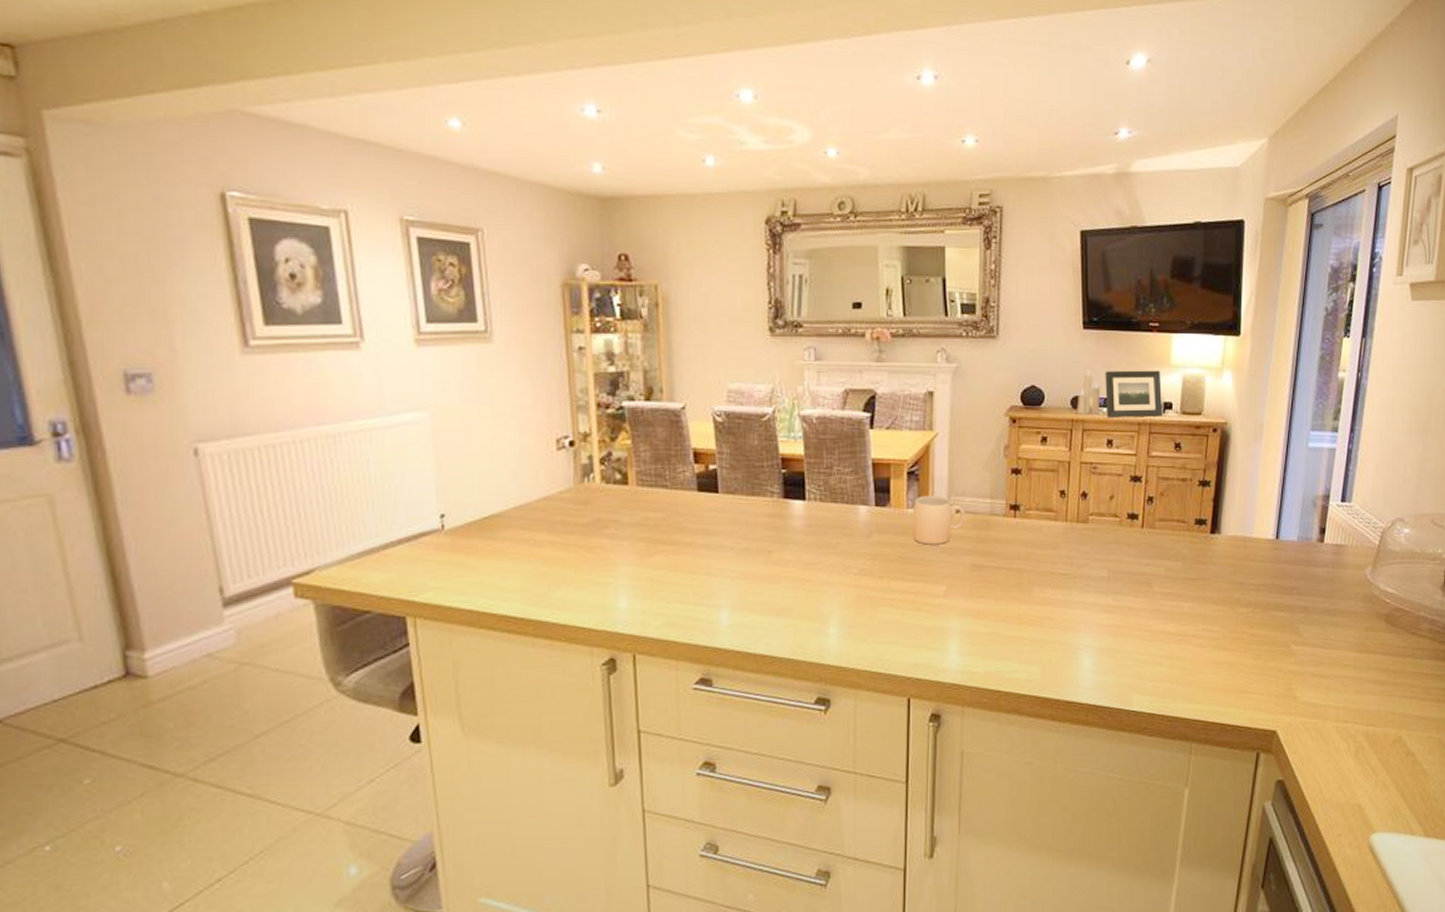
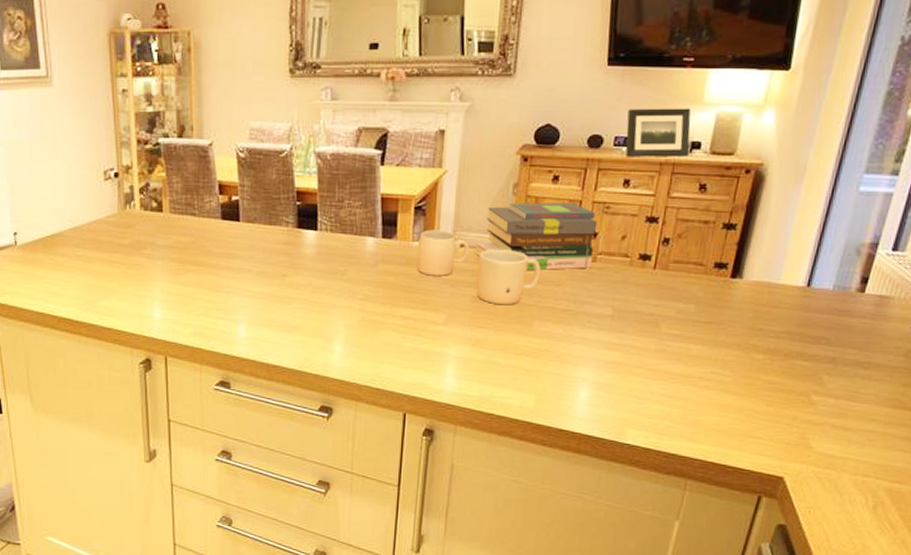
books: none [971,464,1086,535] -> present [475,203,598,271]
mug: none [974,513,1037,573] -> present [476,249,541,305]
candle: present [1076,371,1100,415] -> none [593,109,621,154]

